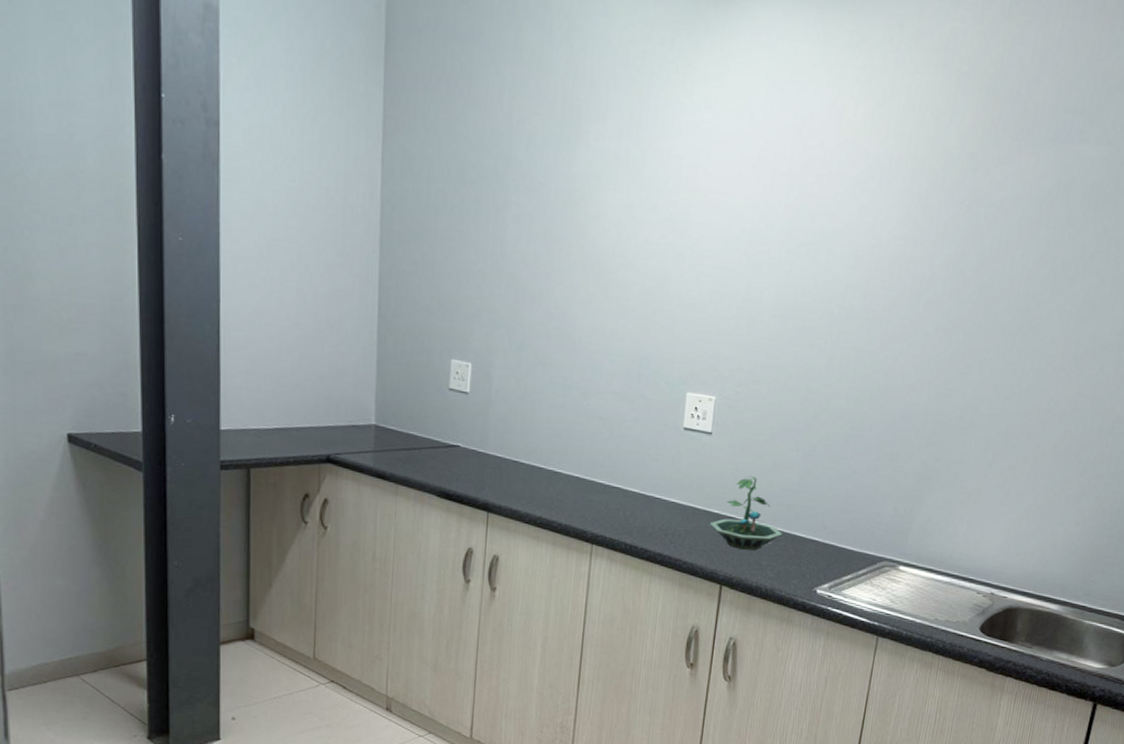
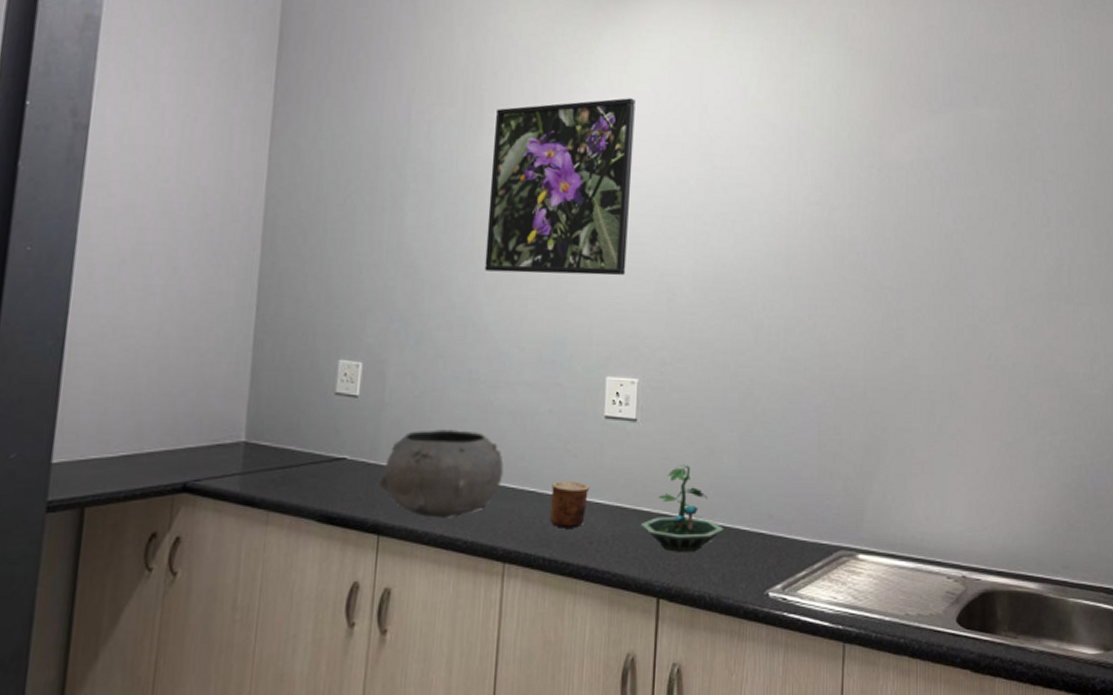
bowl: none [487,427,594,503] -> present [378,429,504,518]
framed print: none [579,116,730,298] -> present [484,98,635,276]
cup: none [632,480,668,522] -> present [550,480,590,528]

